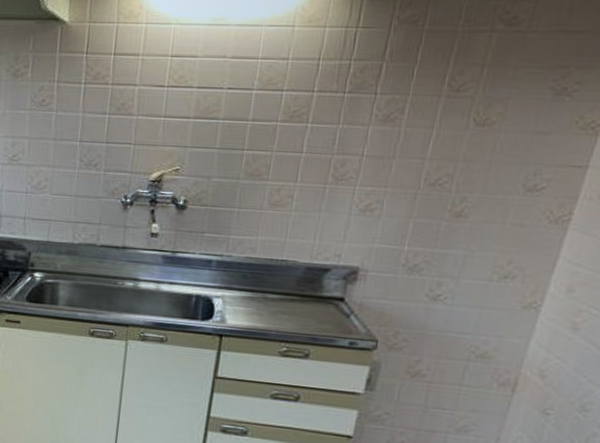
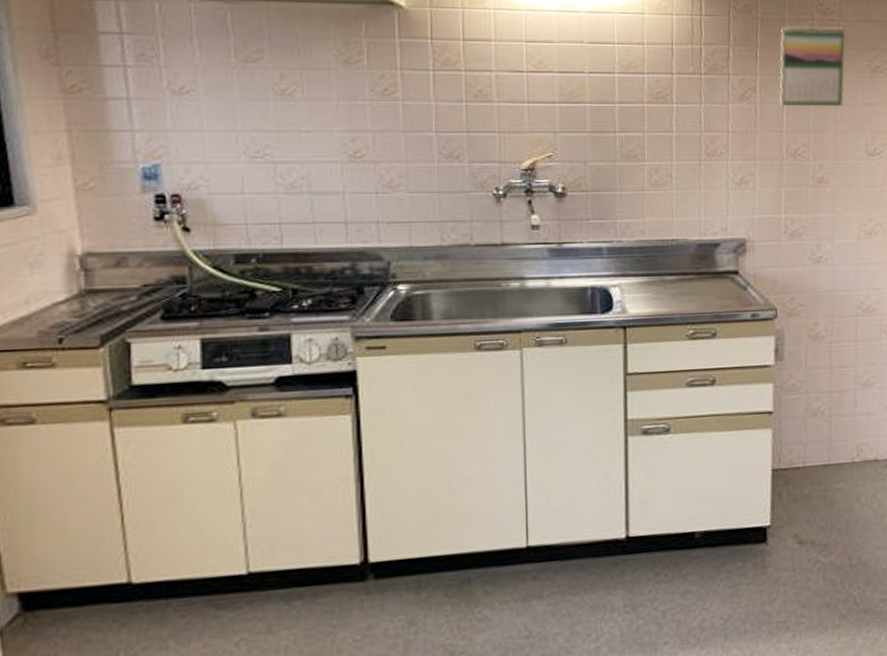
calendar: none [429,38,531,133] -> present [779,25,846,106]

